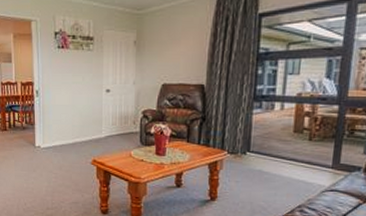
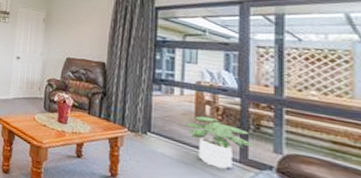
potted plant: none [284,128,349,176] -> present [186,116,257,169]

